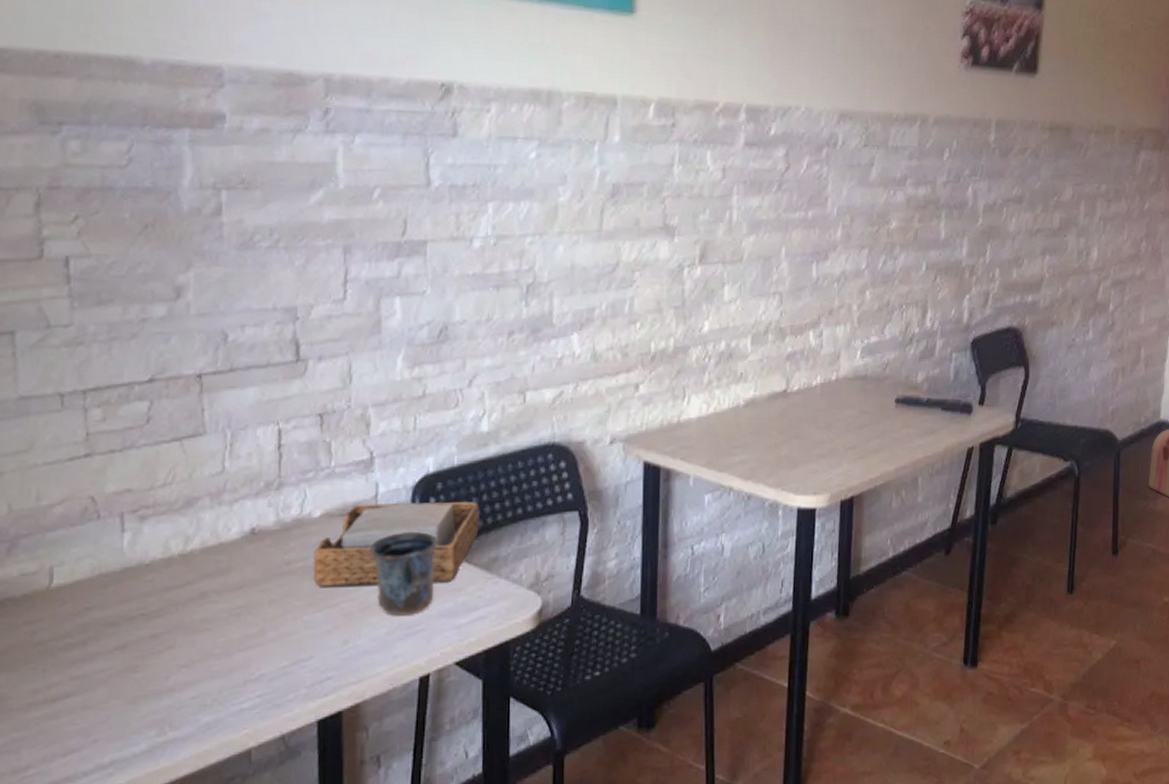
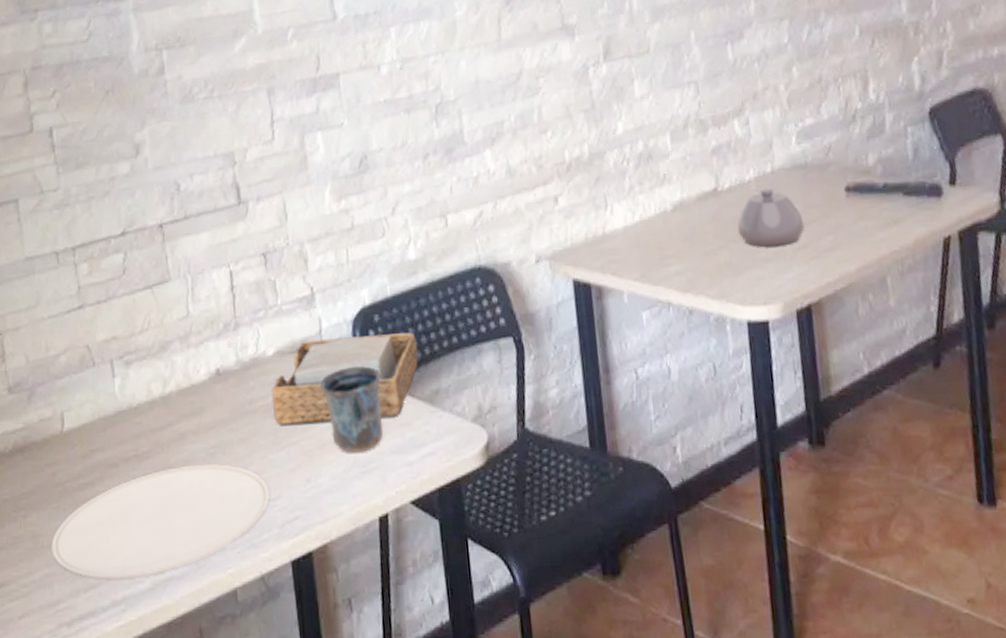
plate: none [22,624,300,744] -> present [51,464,269,580]
sugar bowl: none [800,392,857,445] -> present [737,187,805,248]

